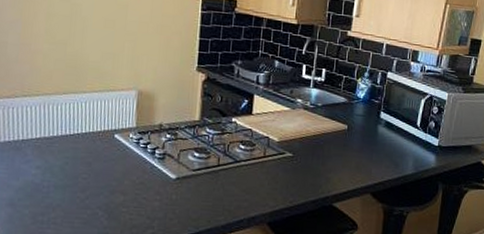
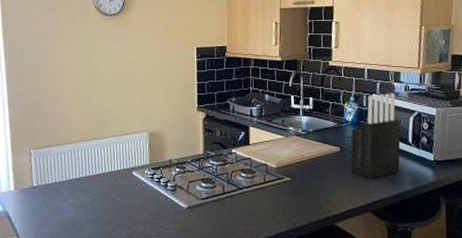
knife block: none [356,72,412,161] -> present [351,93,401,179]

